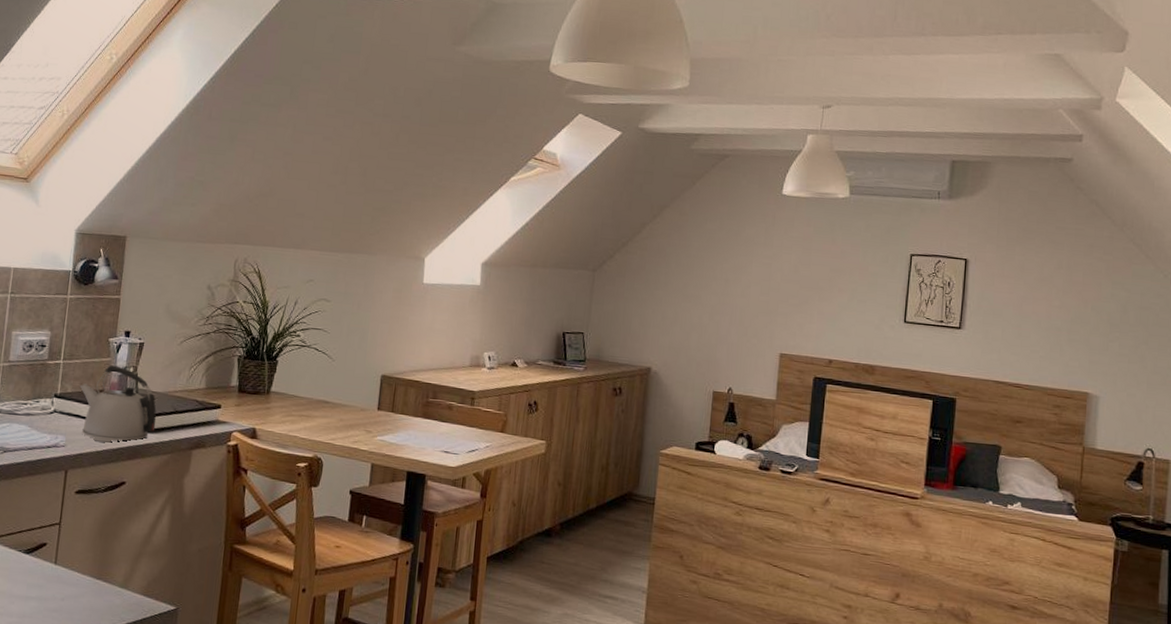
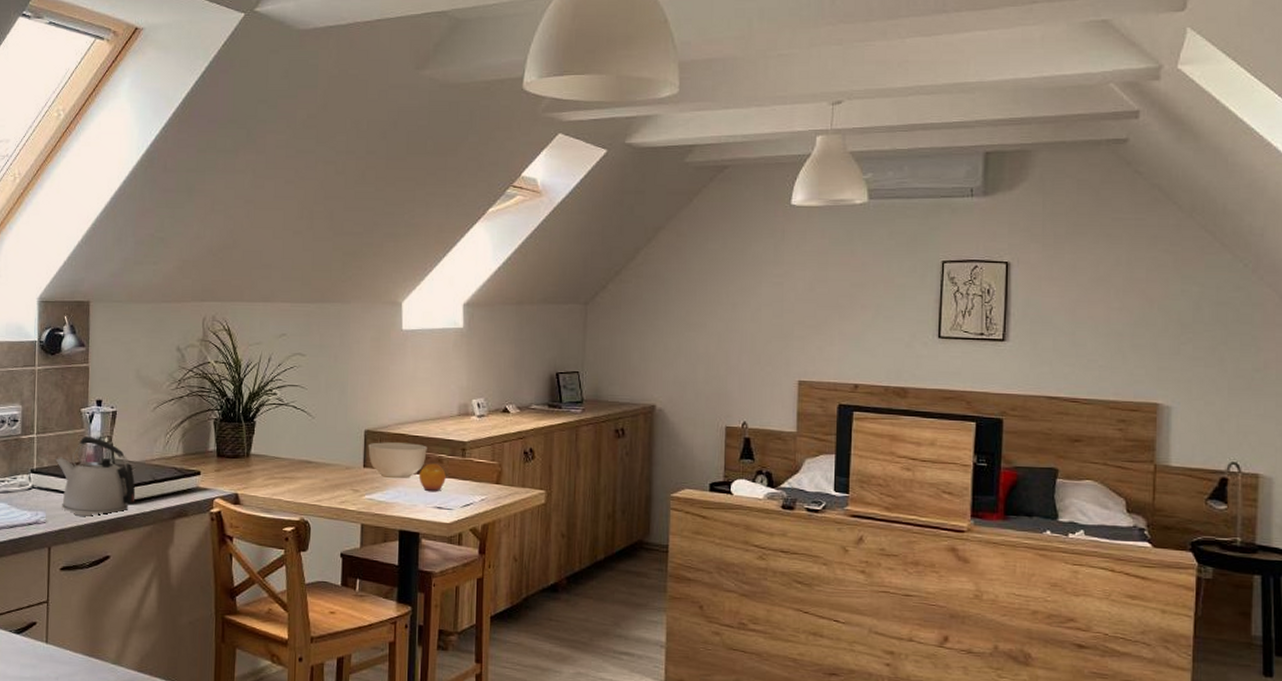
bowl: none [383,387,439,424] -> present [368,442,427,479]
fruit: none [429,410,455,437] -> present [418,463,446,492]

